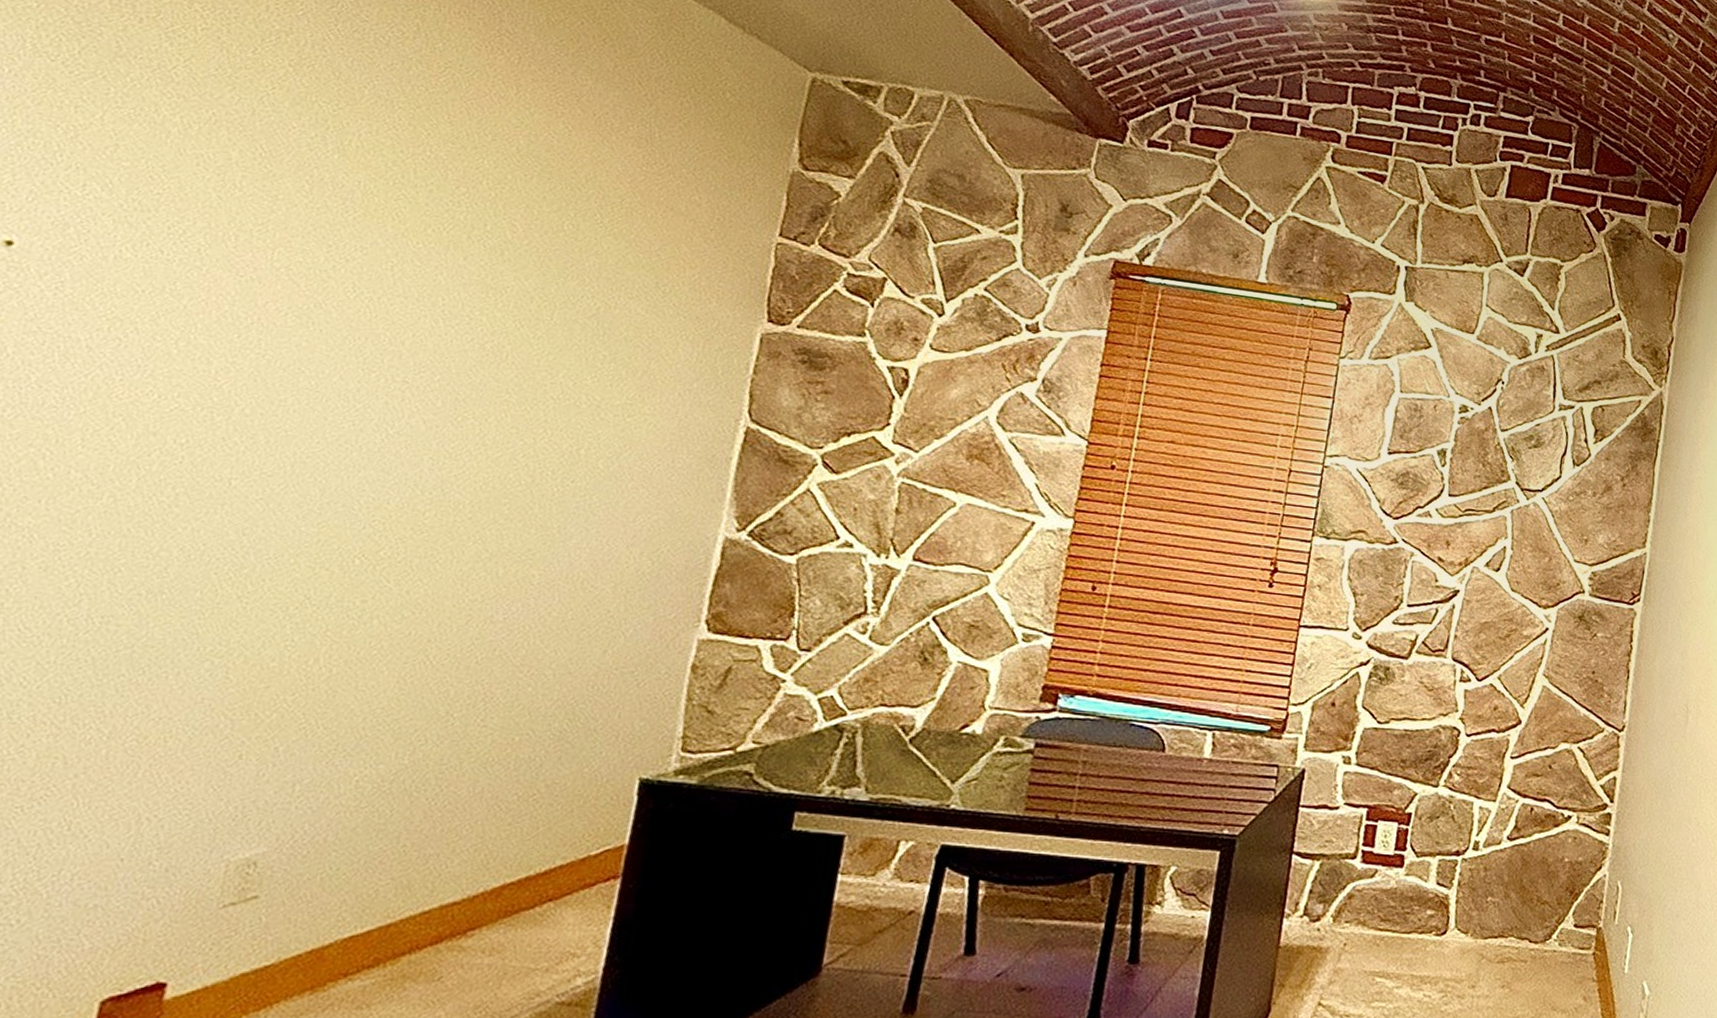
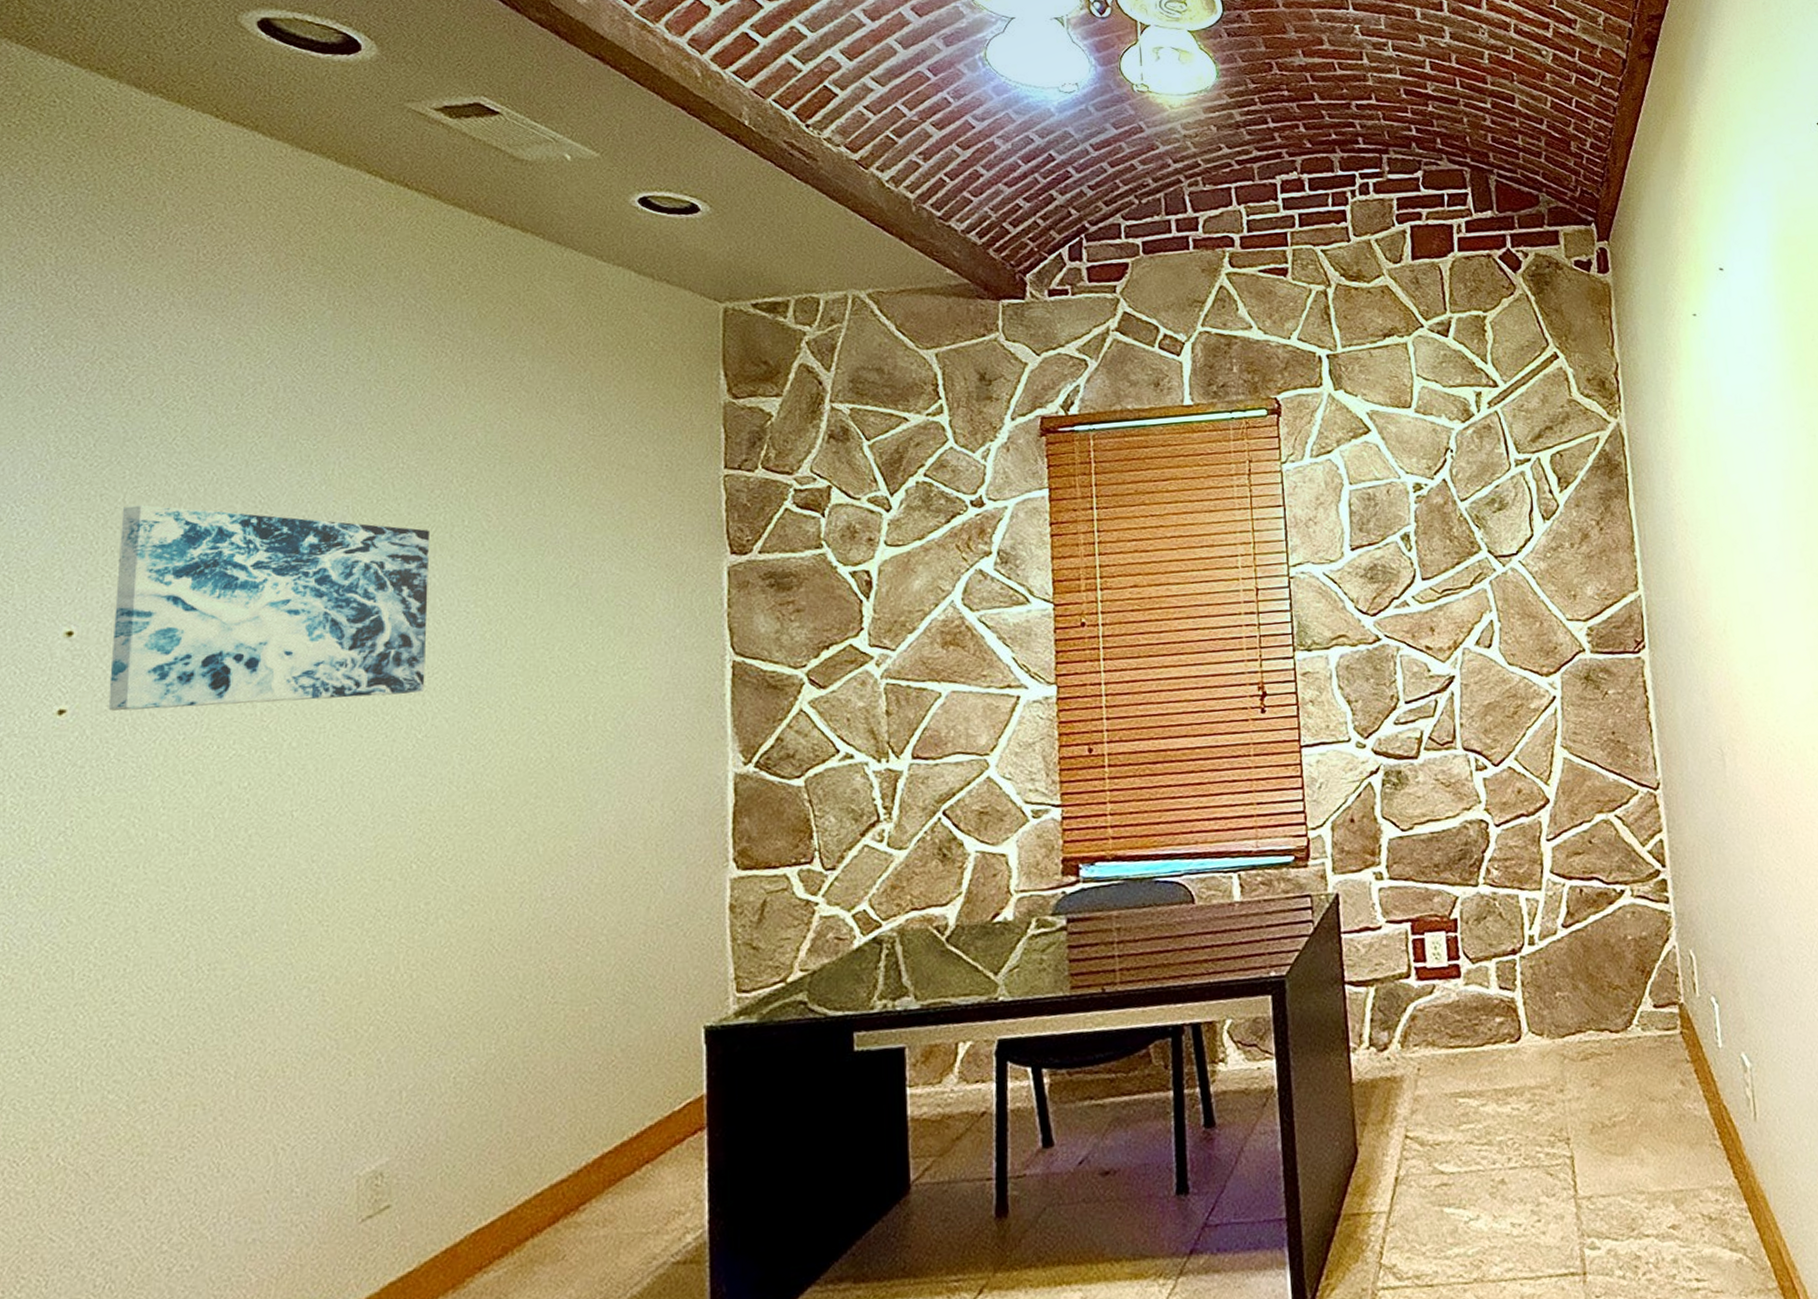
wall art: none [38,124,446,389] -> present [108,505,429,711]

